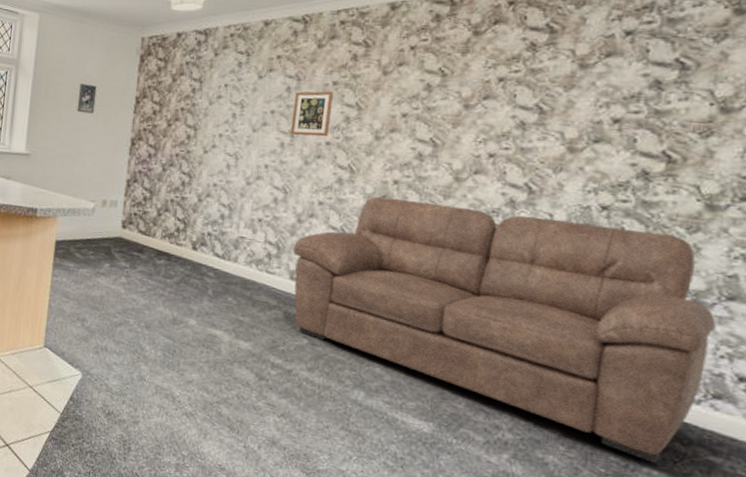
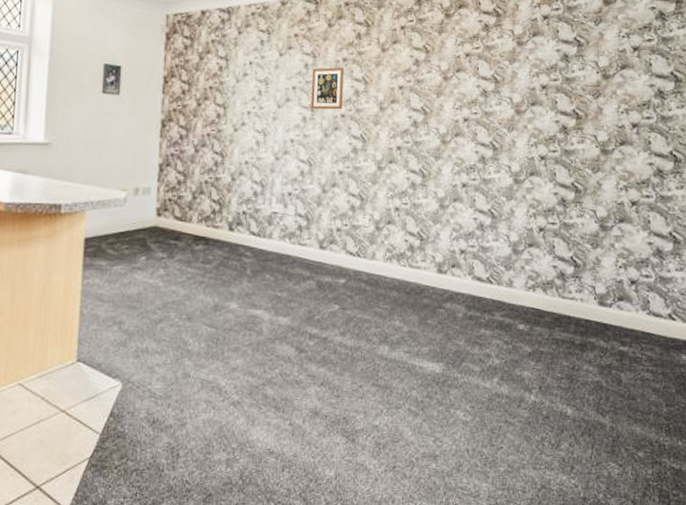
sofa: present [293,196,716,464] -> none [321,162,615,361]

